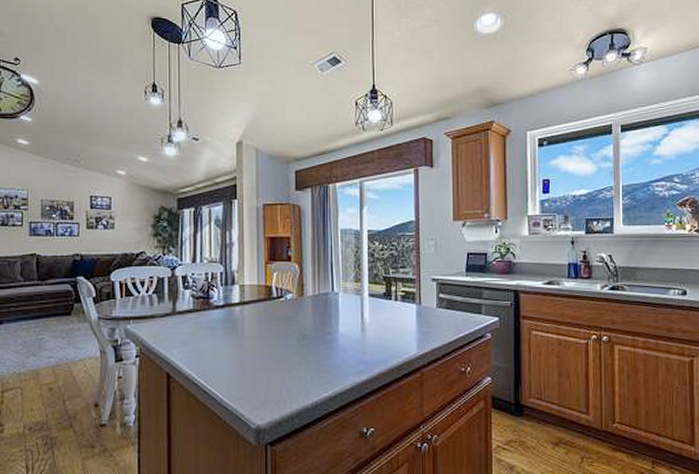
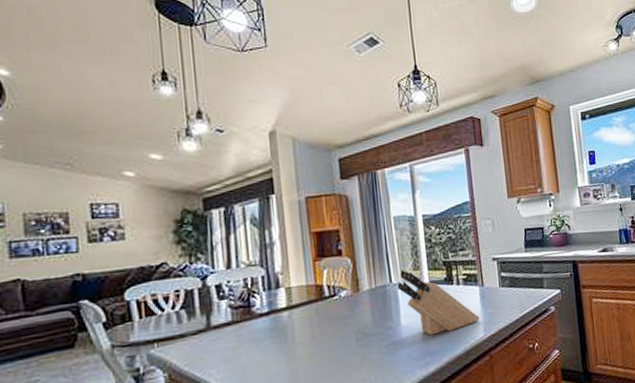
knife block: none [338,280,415,346] -> present [397,269,480,336]

